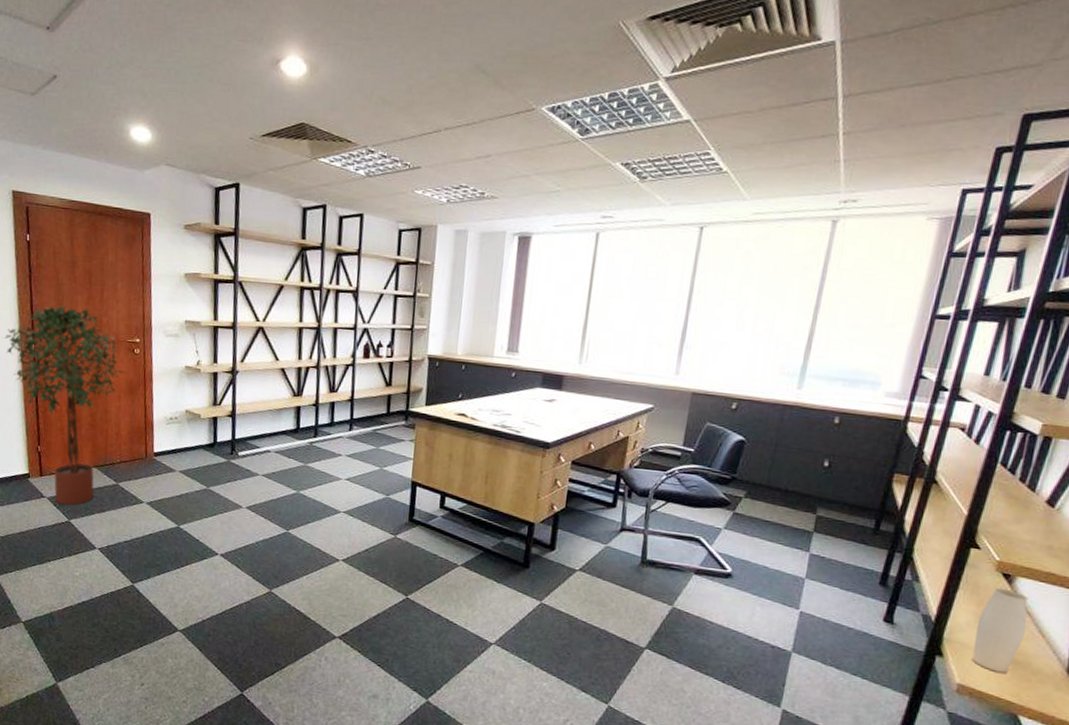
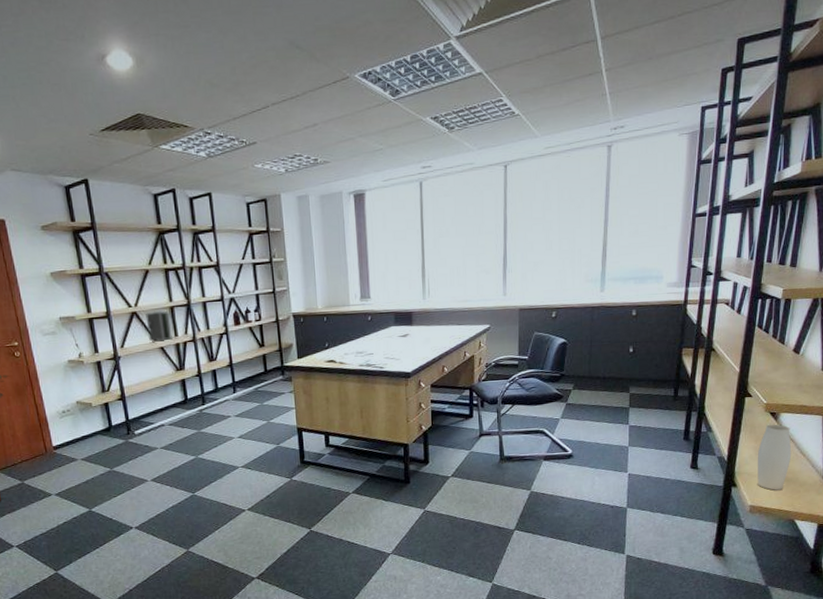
binder: none [271,329,297,363] -> present [145,310,173,342]

